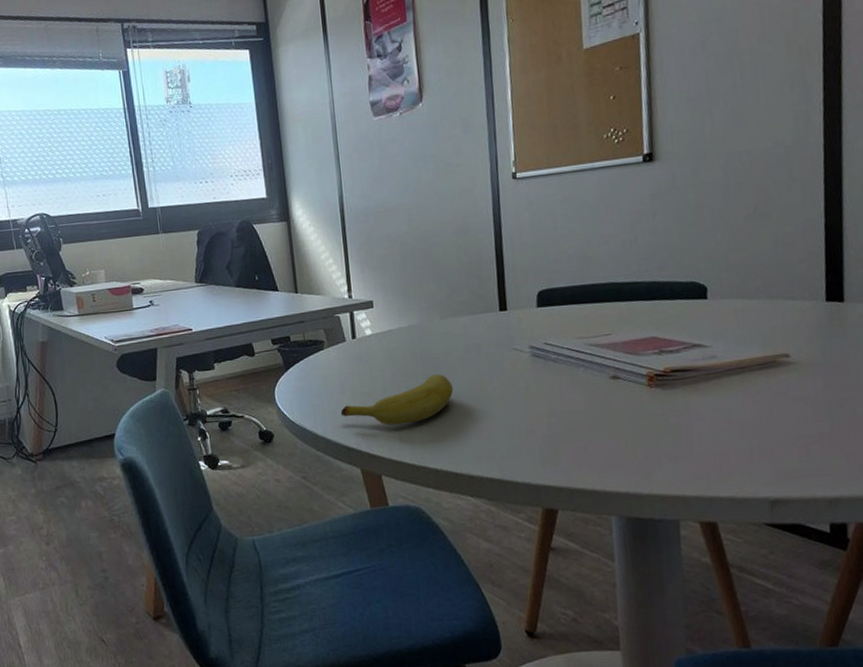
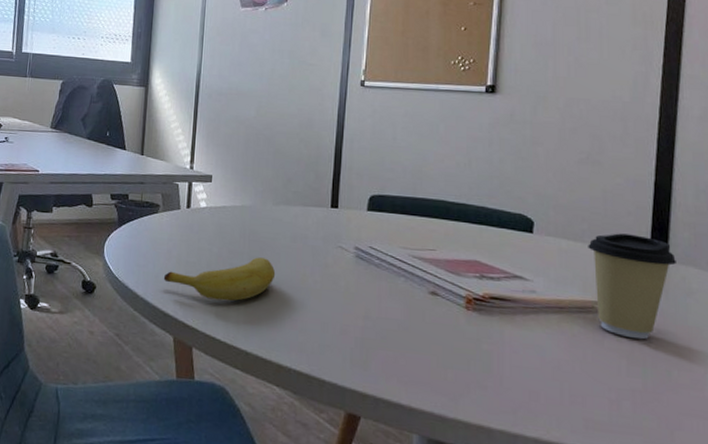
coffee cup: none [763,281,853,385] -> present [588,233,676,340]

